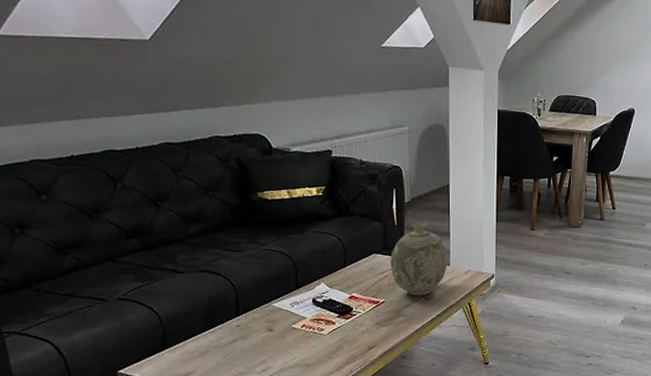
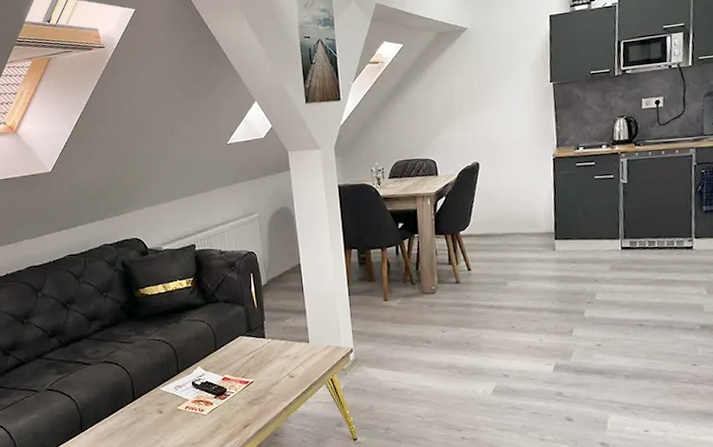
decorative vase: present [390,221,448,295] -> none [254,302,307,374]

